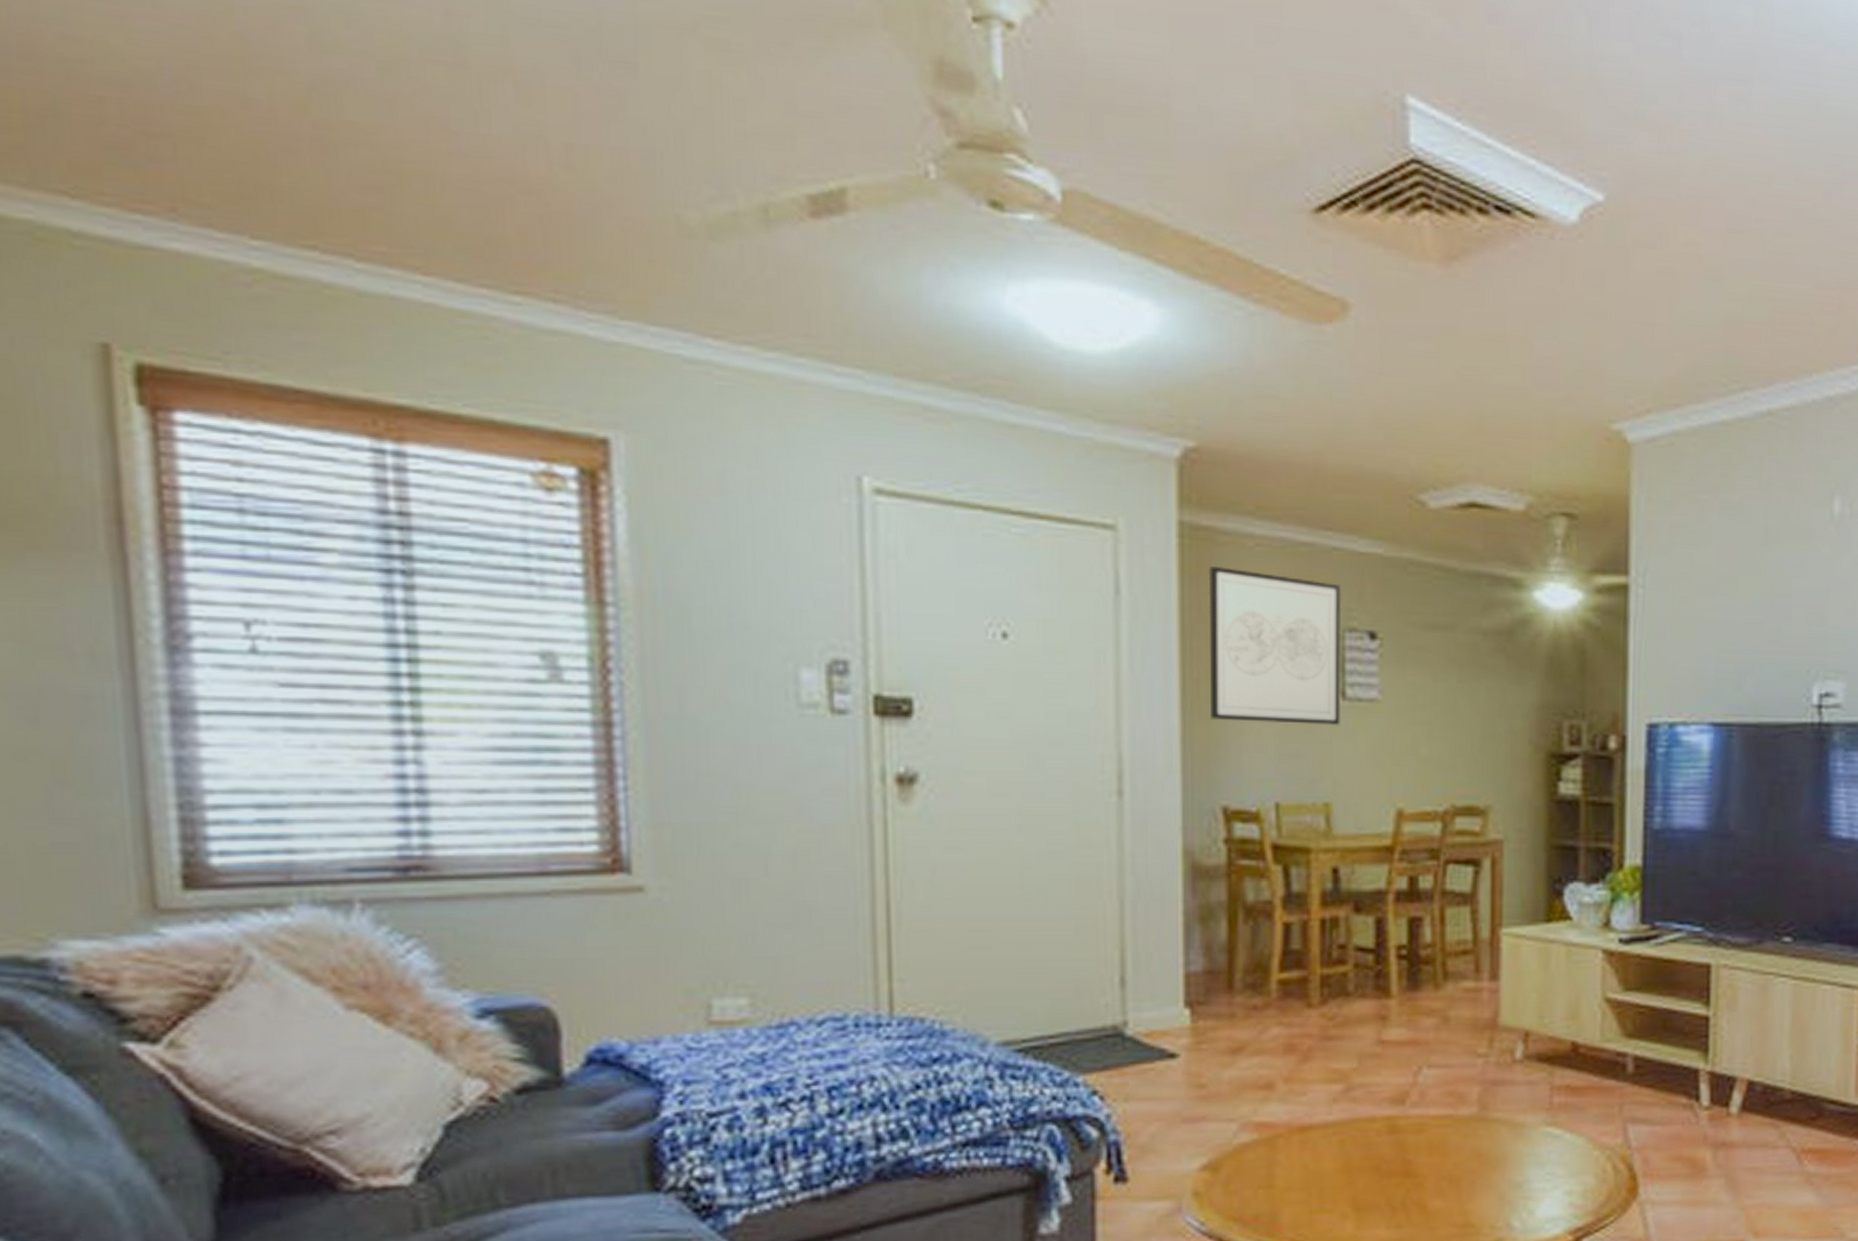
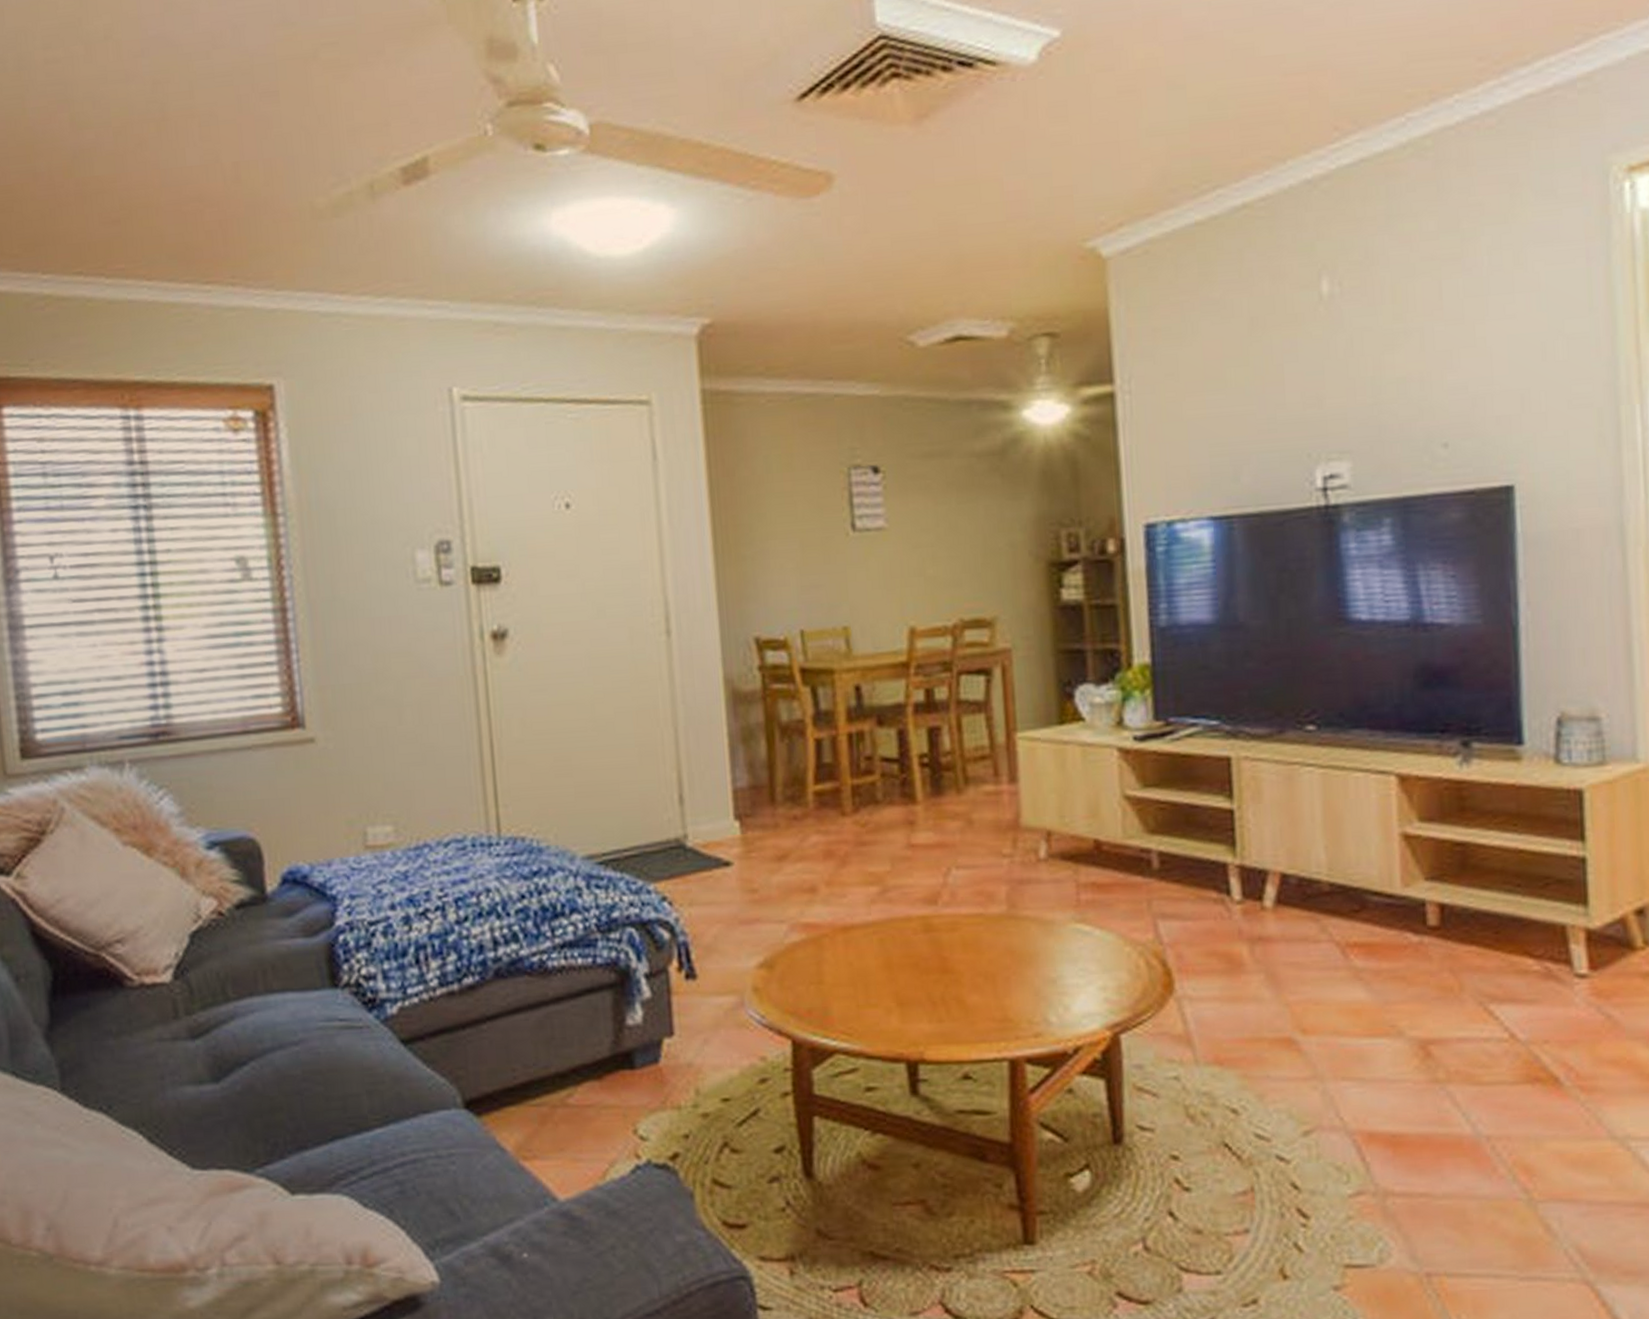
wall art: present [1208,565,1342,726] -> none [728,424,853,561]

